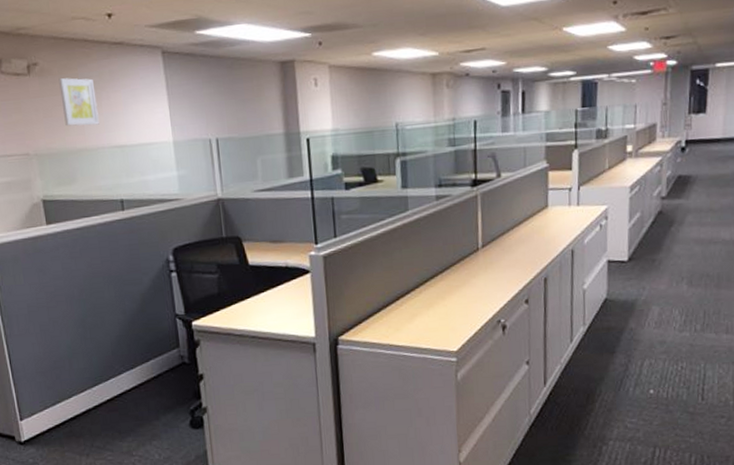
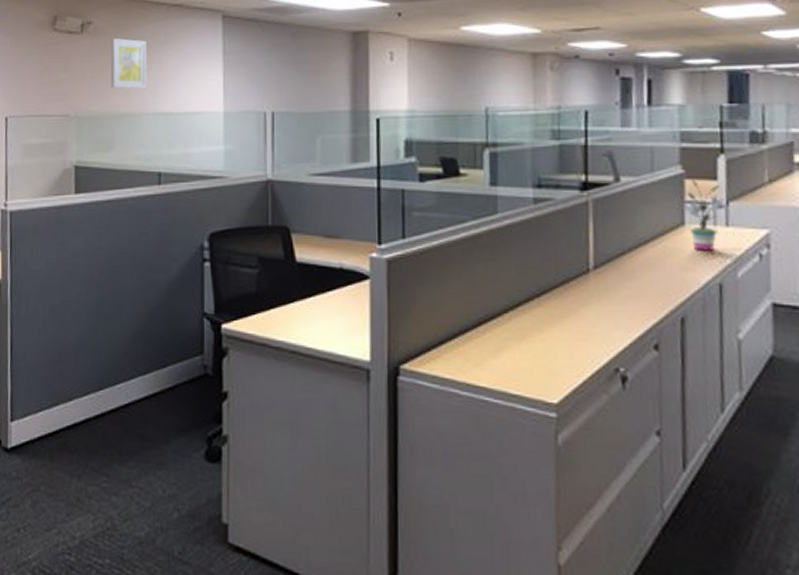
potted plant: none [547,171,580,226] -> present [683,179,729,251]

